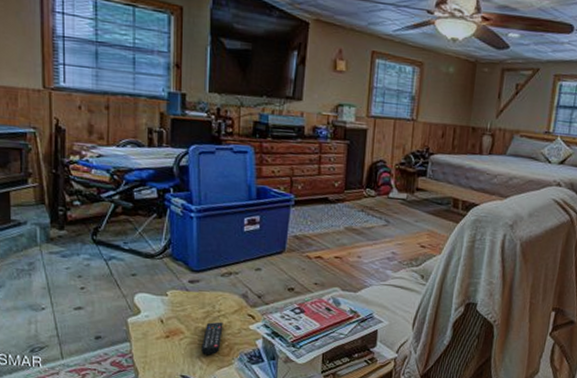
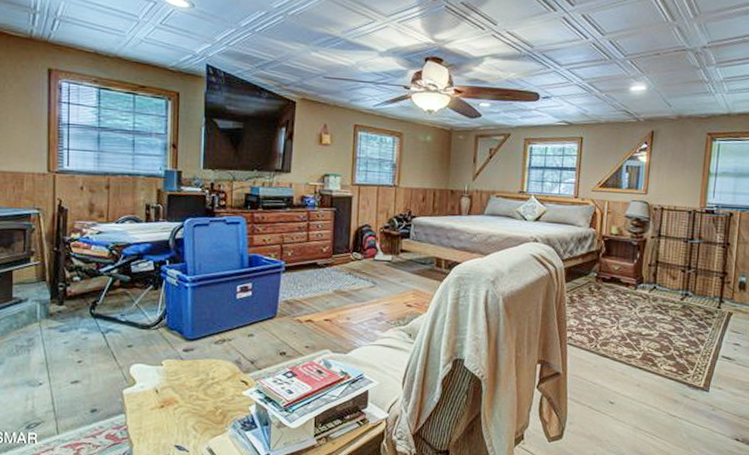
remote control: present [201,321,223,355] -> none [195,389,217,424]

